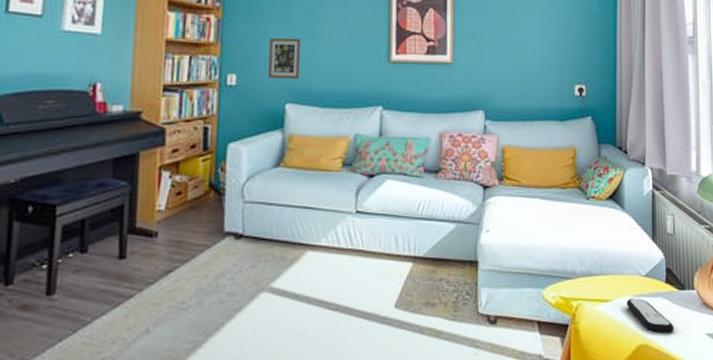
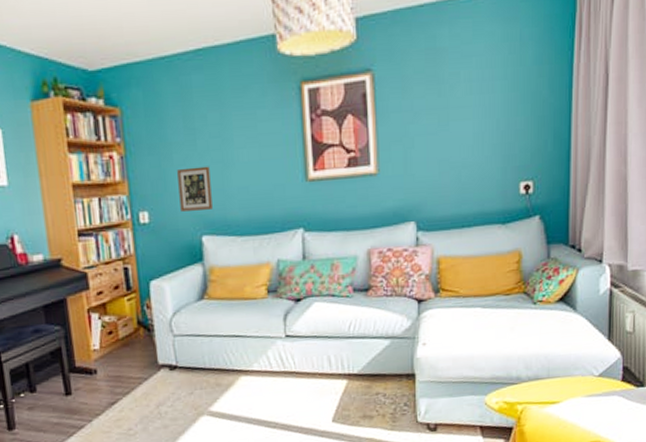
remote control: present [626,298,674,333] -> none [577,398,630,430]

